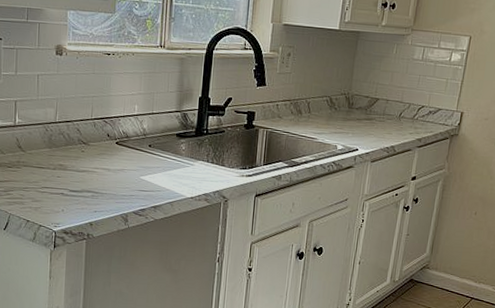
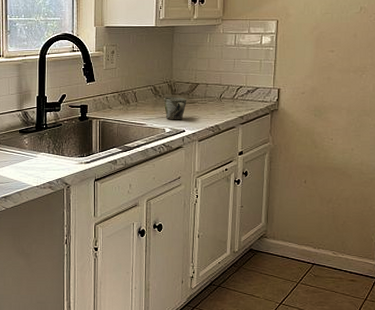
mug: none [338,110,364,137] -> present [163,97,187,120]

